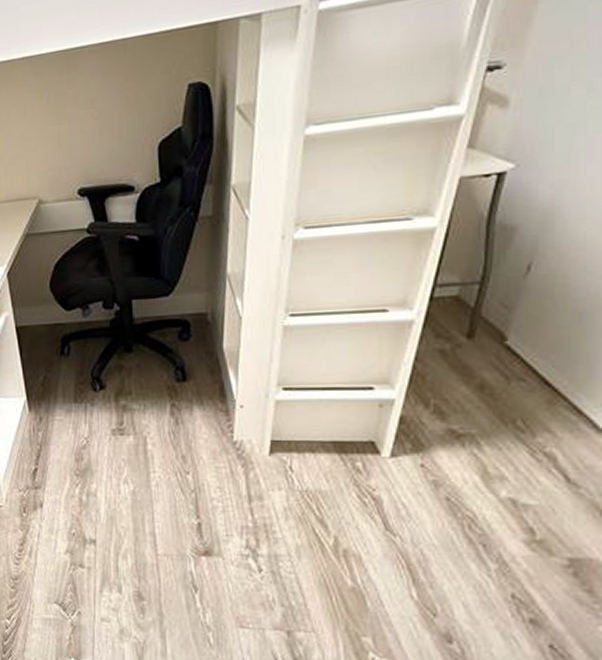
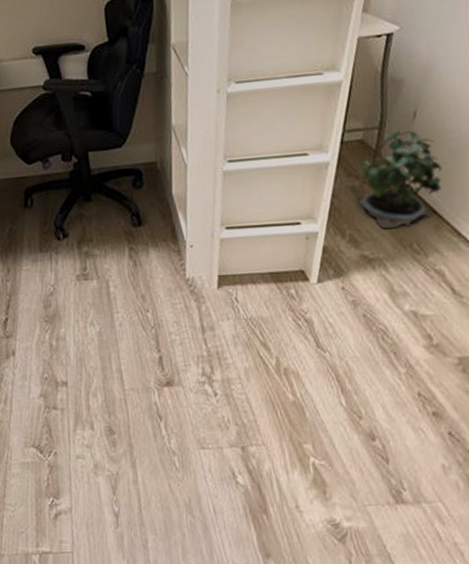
potted plant: none [448,284,561,400] -> present [358,129,442,229]

